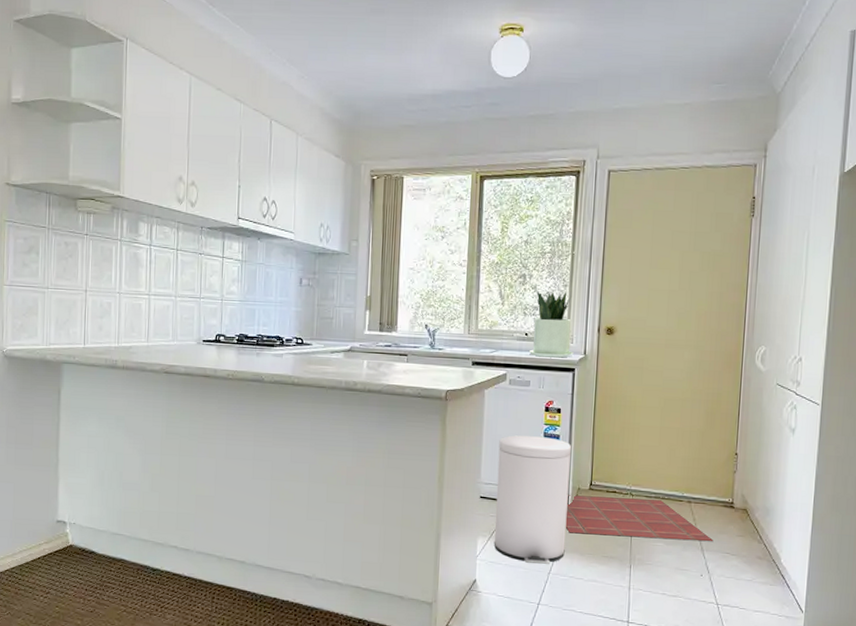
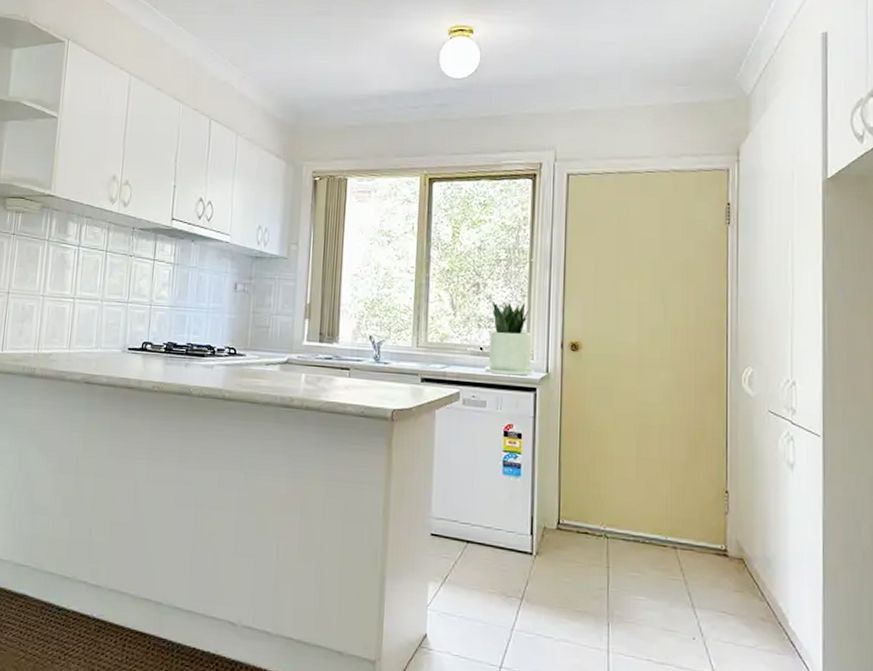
pedal bin: present [494,435,572,565] -> none [447,463,535,619]
doormat: present [565,495,714,541] -> none [530,535,706,596]

